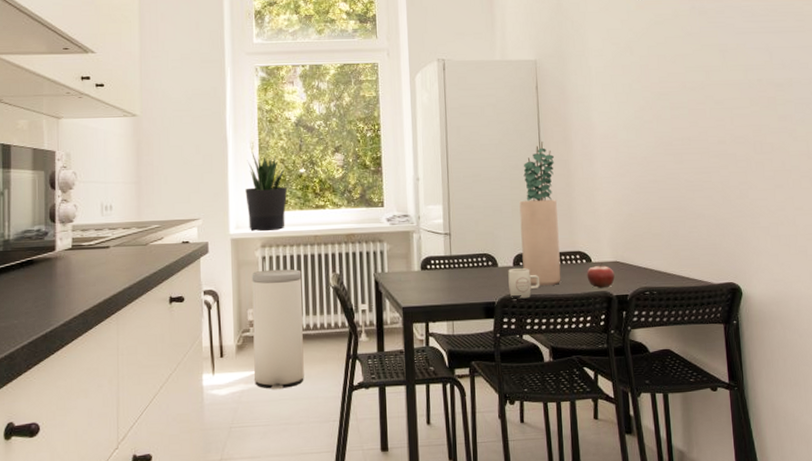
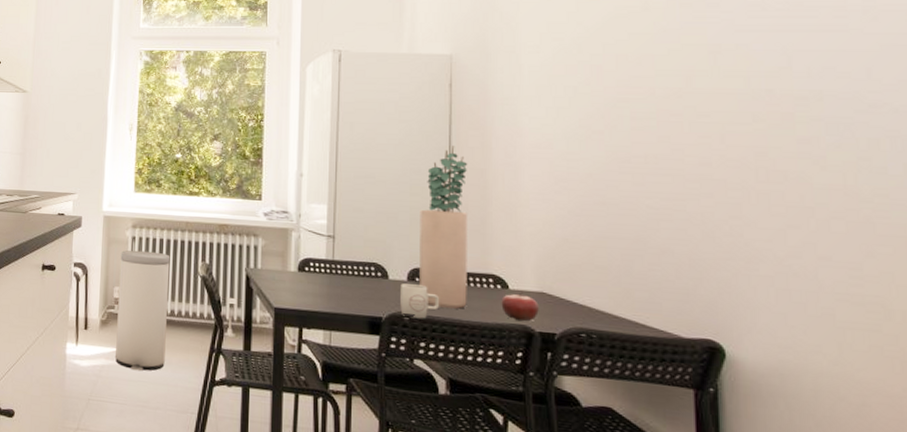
planter: present [245,152,287,231] -> none [120,134,162,212]

